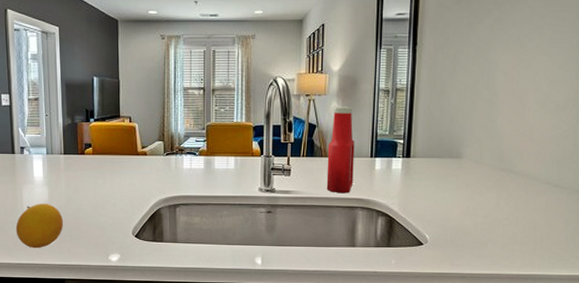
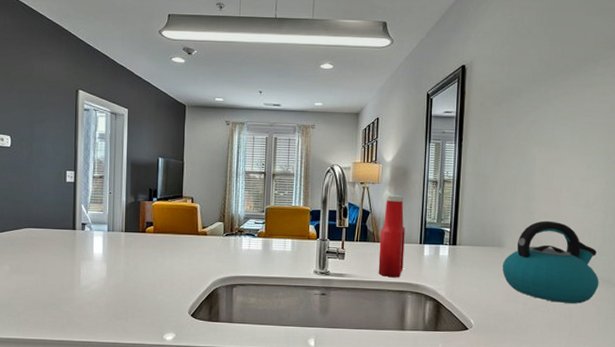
fruit: present [15,203,63,249] -> none [71,280,120,326]
kettle: none [460,128,568,216] -> present [502,220,599,304]

